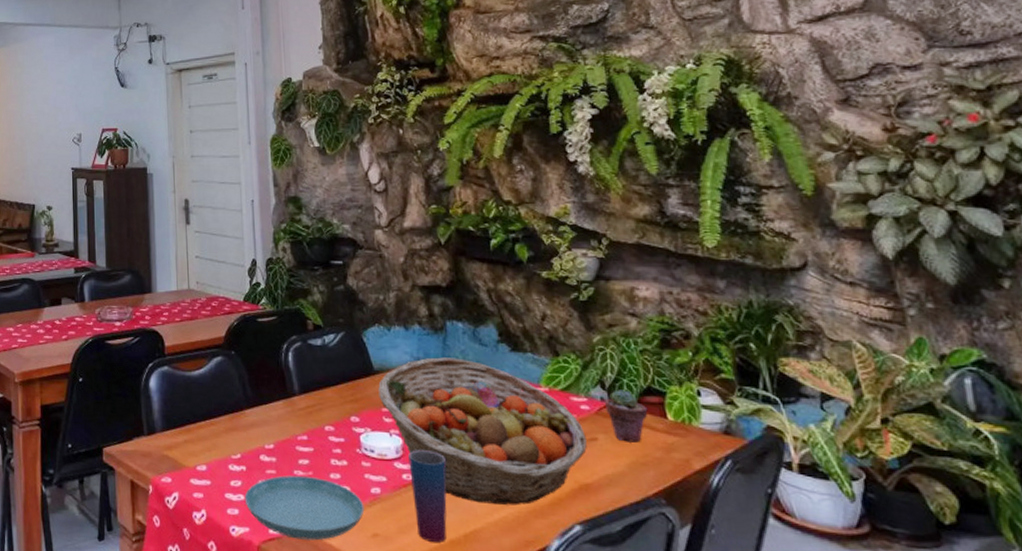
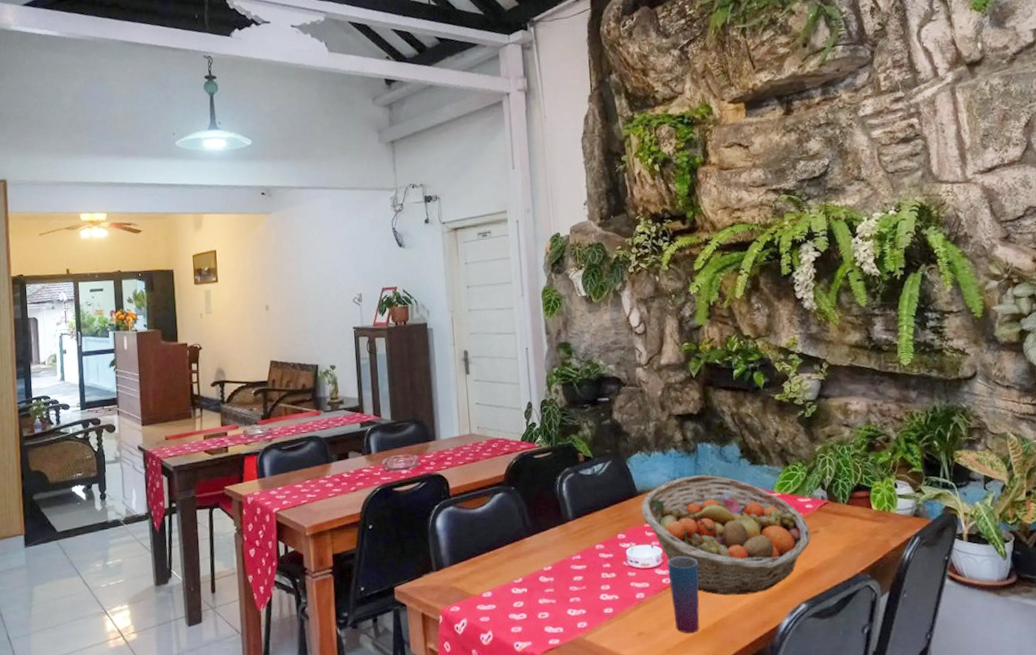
saucer: present [244,475,365,541] -> none [526,590,631,646]
potted succulent: present [605,389,648,443] -> none [825,488,858,531]

